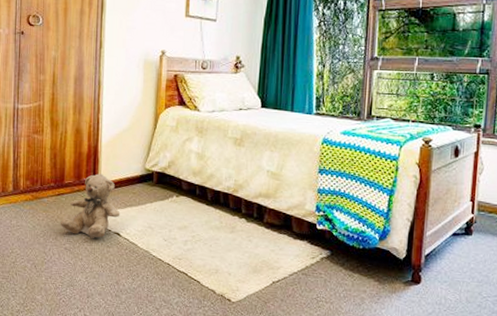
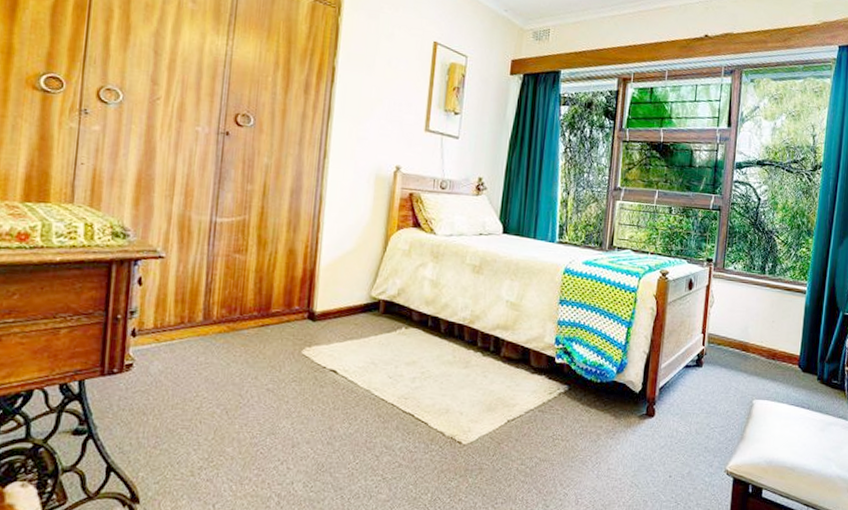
teddy bear: present [60,173,121,239] -> none [262,301,339,378]

